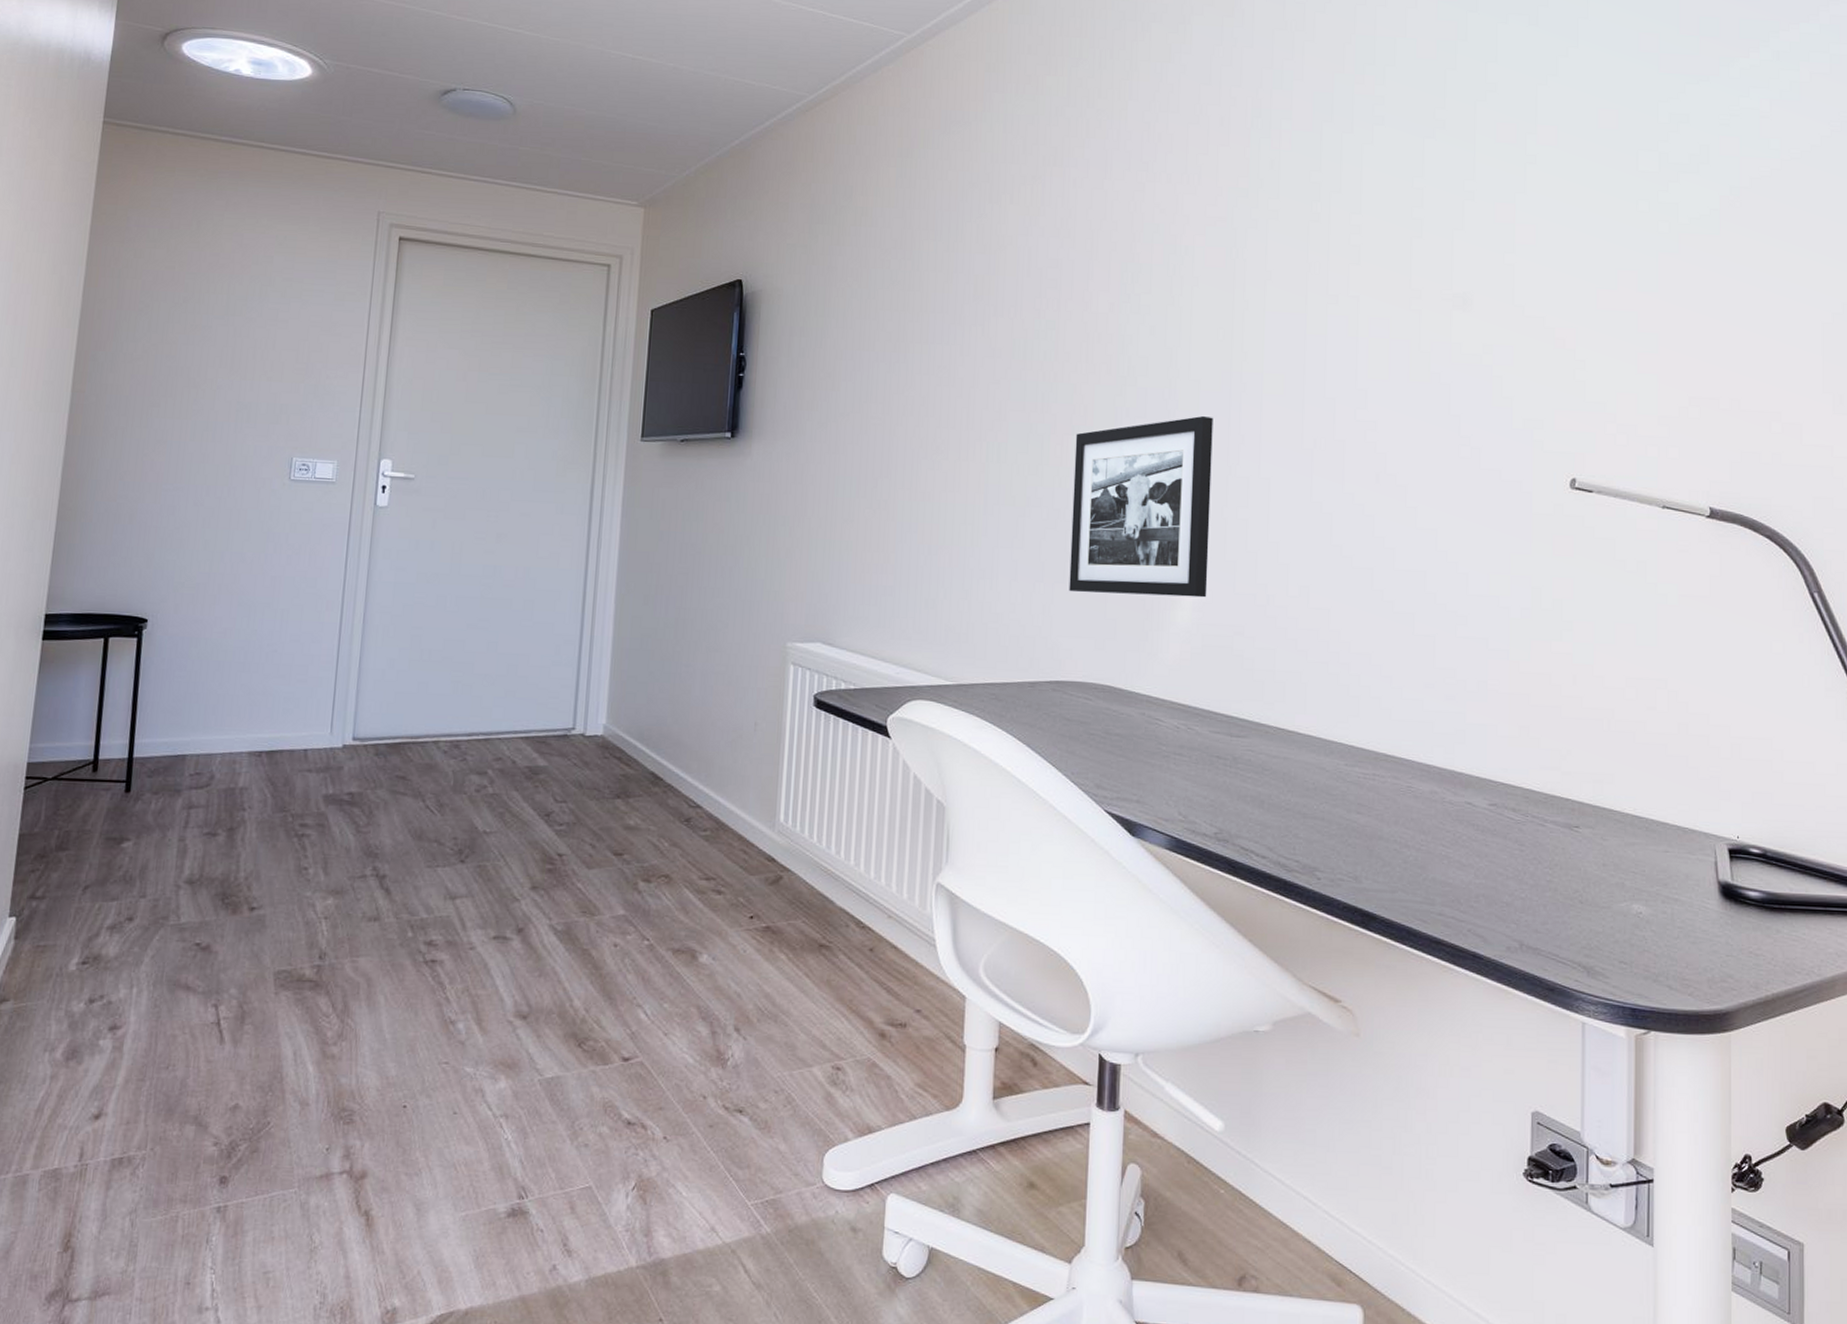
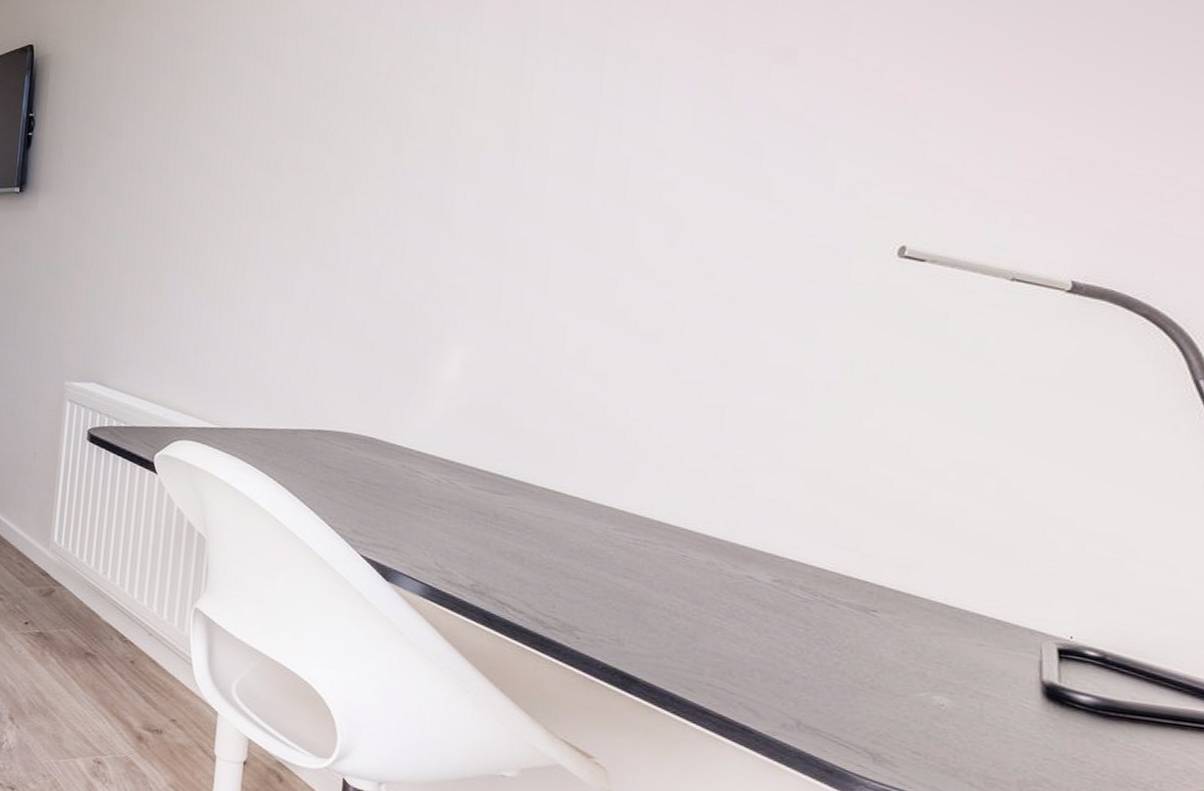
picture frame: present [1069,416,1213,598] -> none [335,176,494,357]

